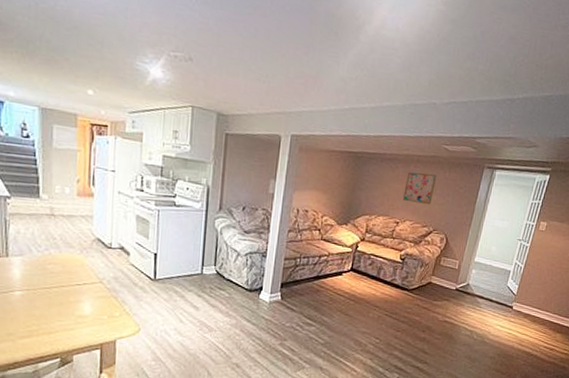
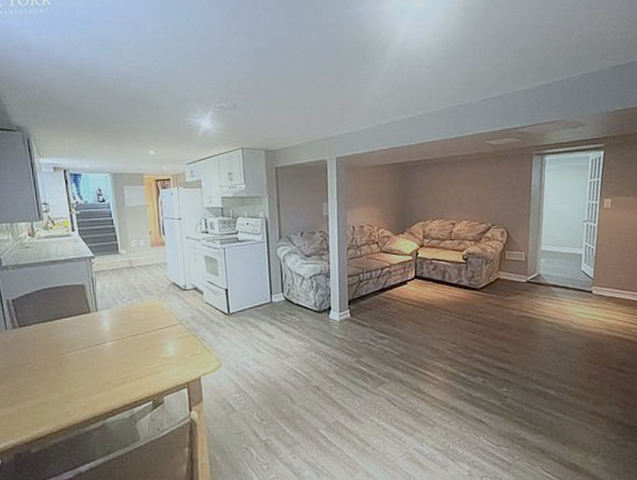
wall art: present [403,172,437,205] -> none [454,170,486,202]

